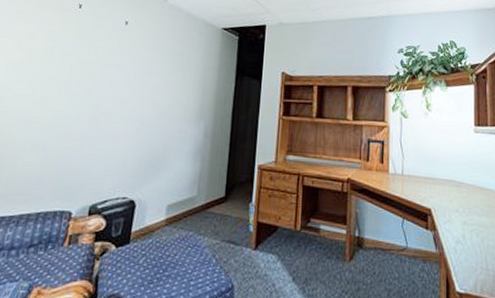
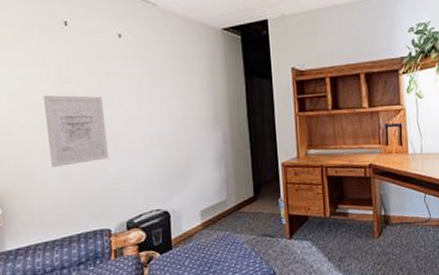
wall art: none [30,68,97,140] -> present [43,95,109,167]

